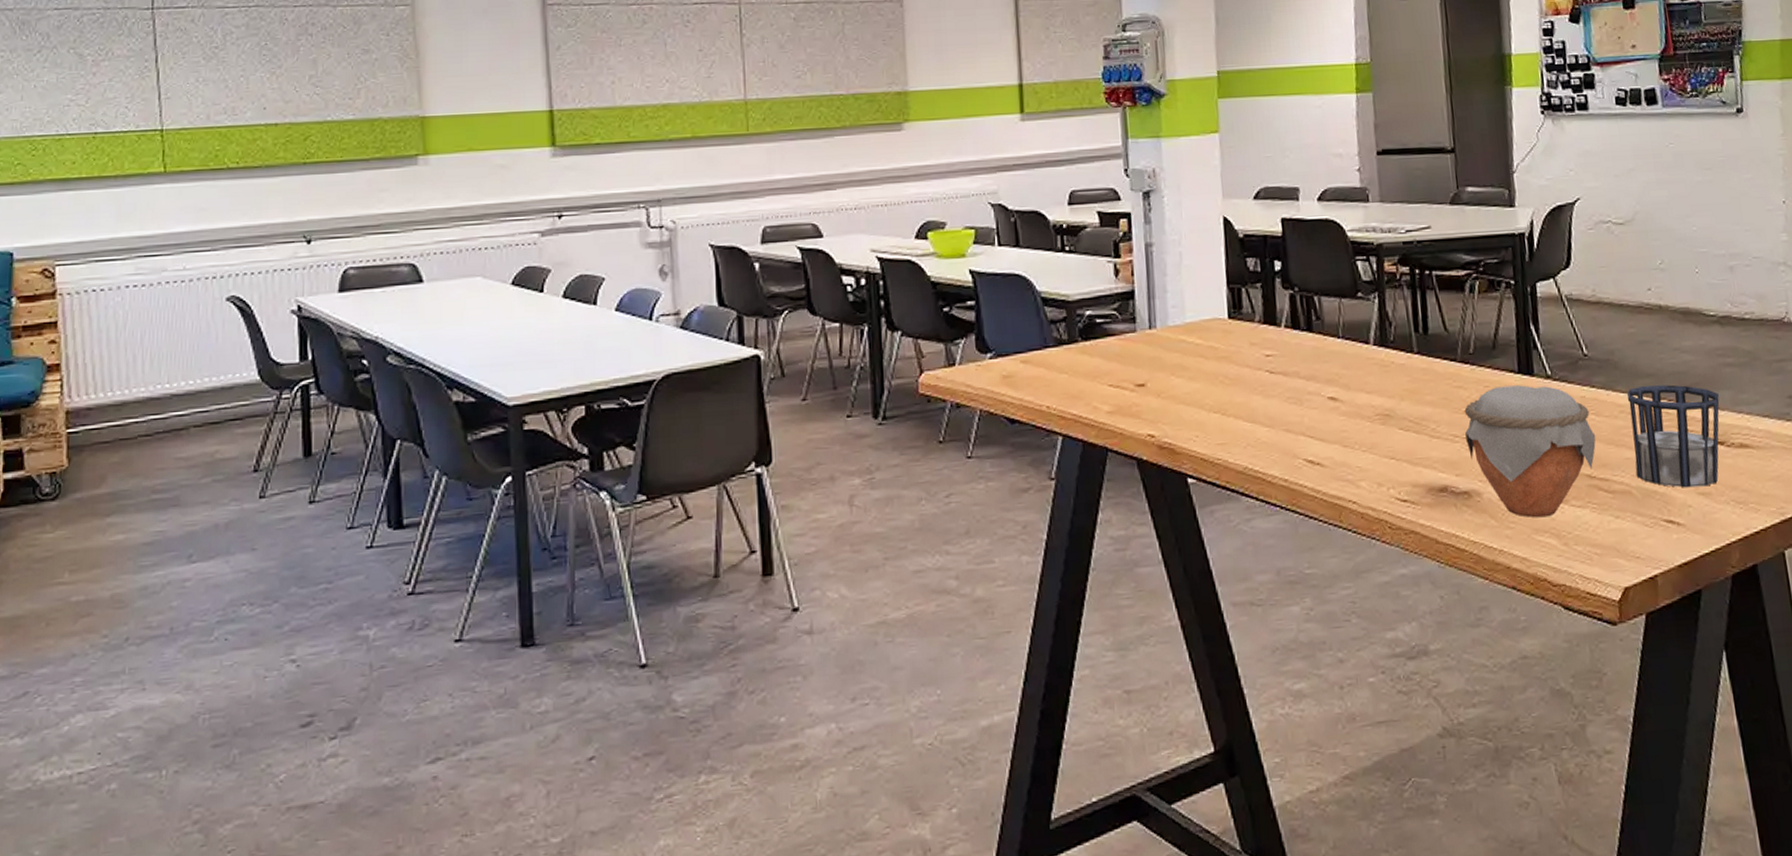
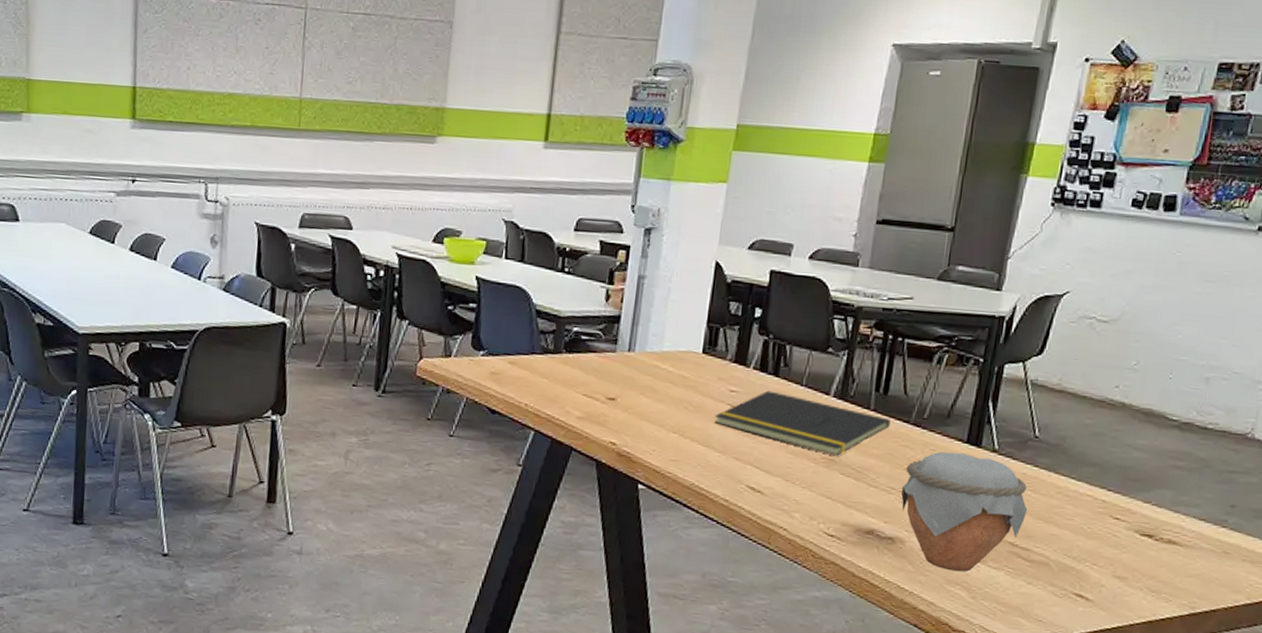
notepad: none [1255,349,1438,410] -> present [714,390,891,456]
cup: present [1627,385,1720,488] -> none [1057,473,1160,572]

